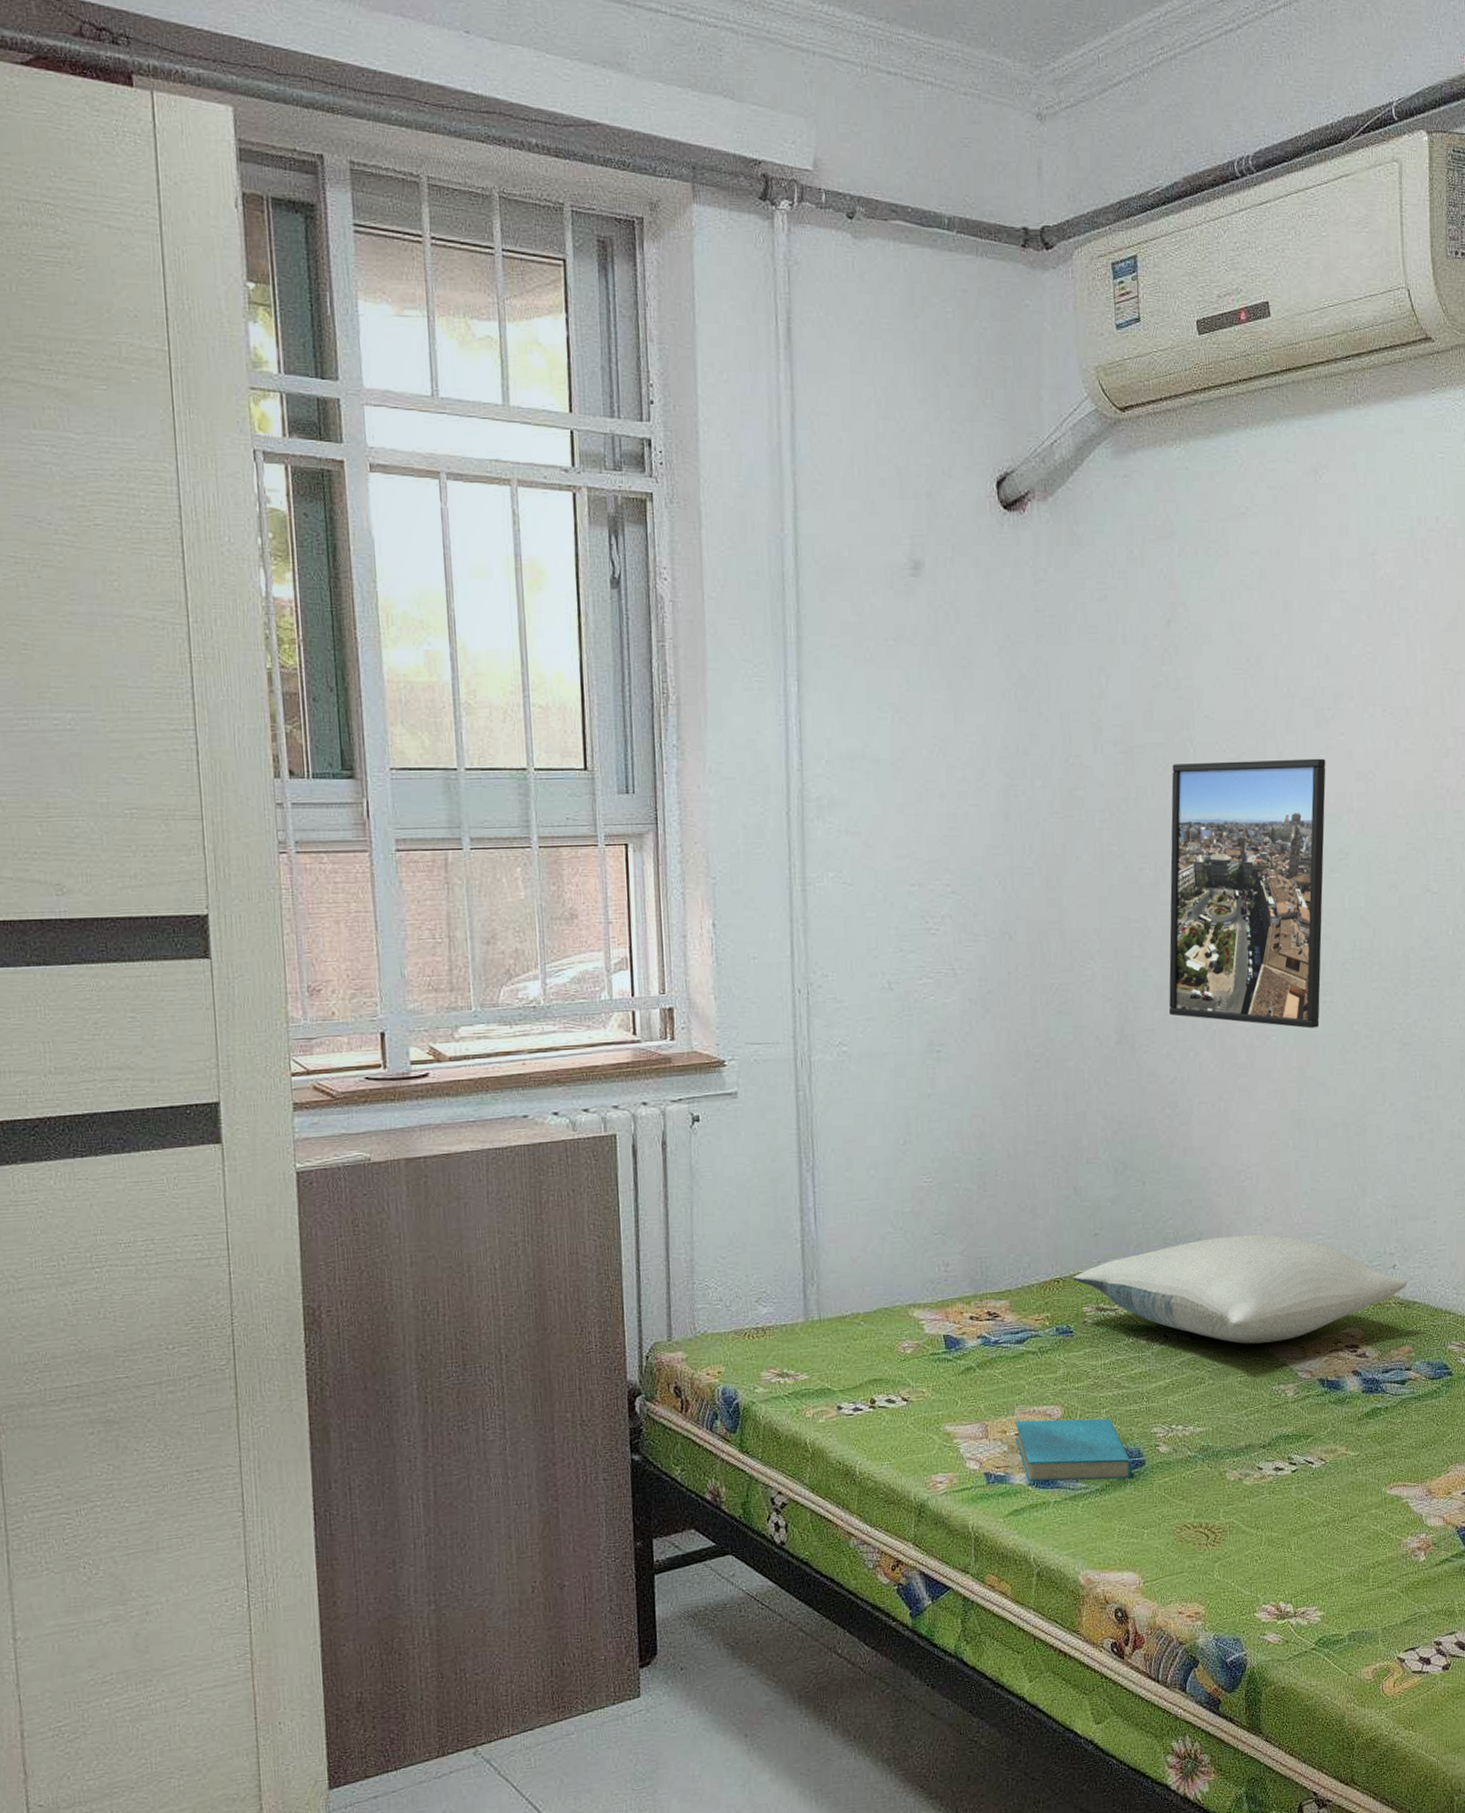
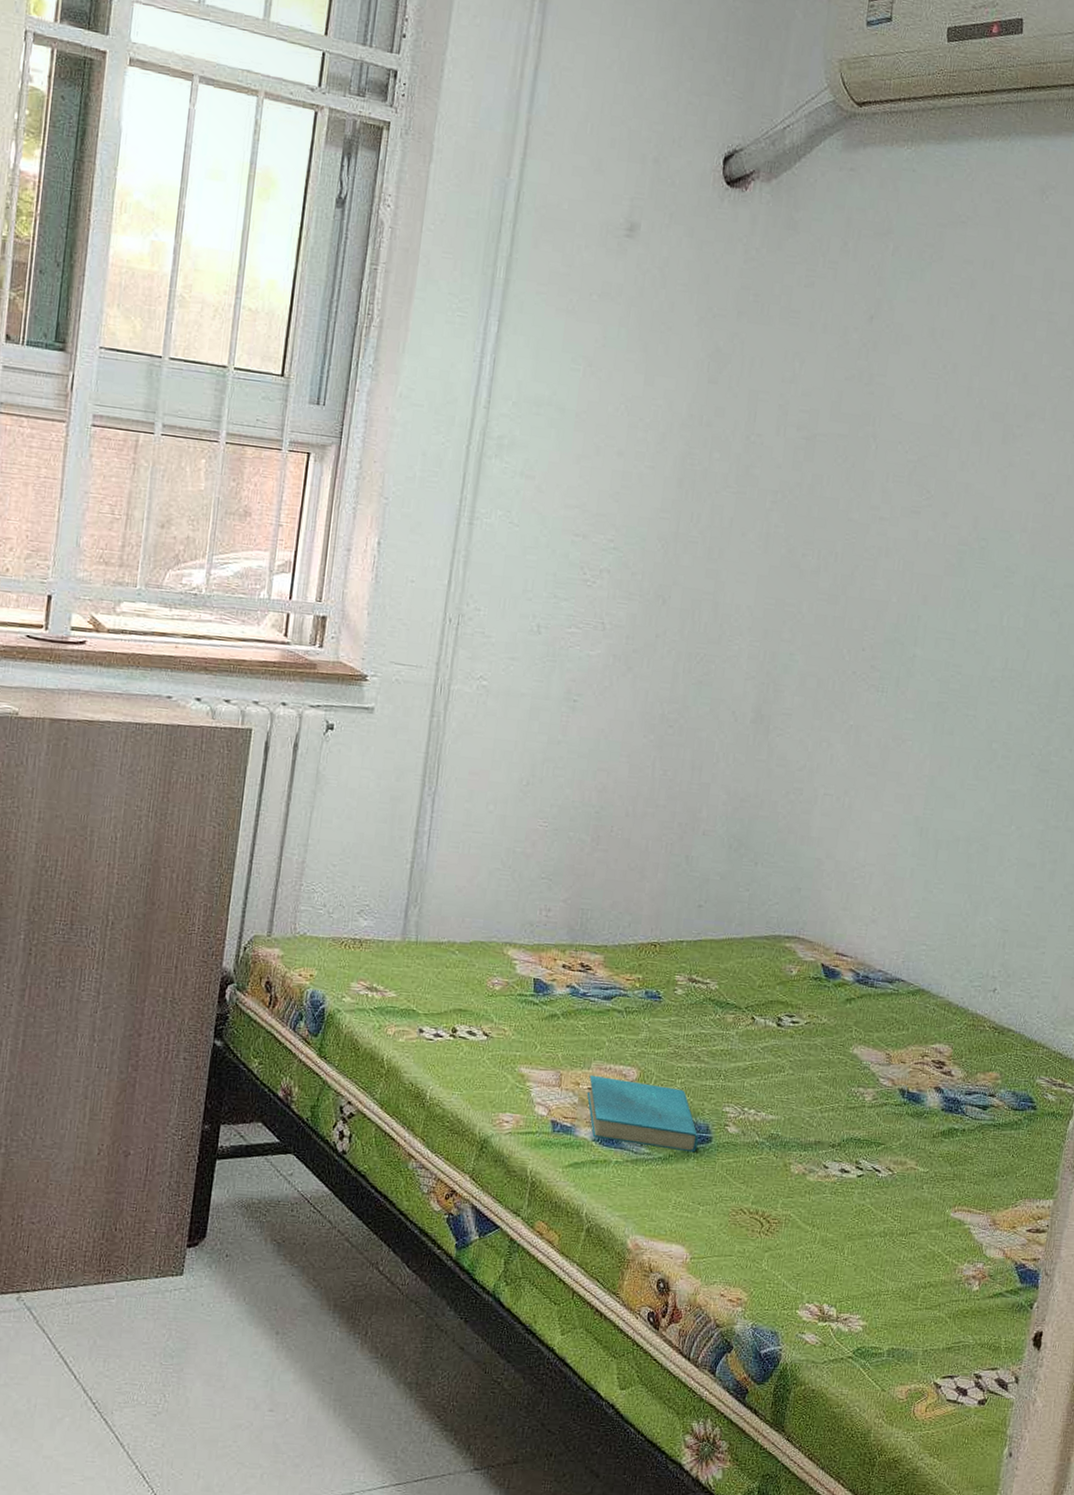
pillow: present [1073,1234,1407,1344] -> none [670,929,1006,1045]
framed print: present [1168,758,1326,1029] -> none [808,457,1007,740]

